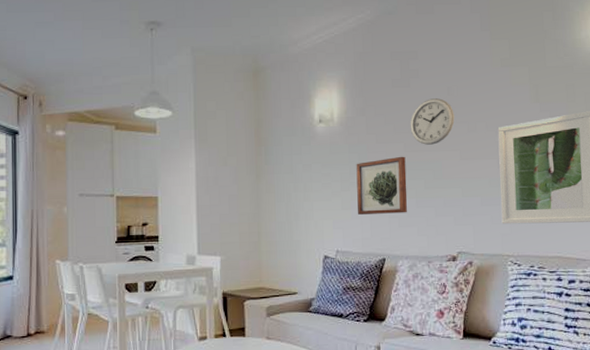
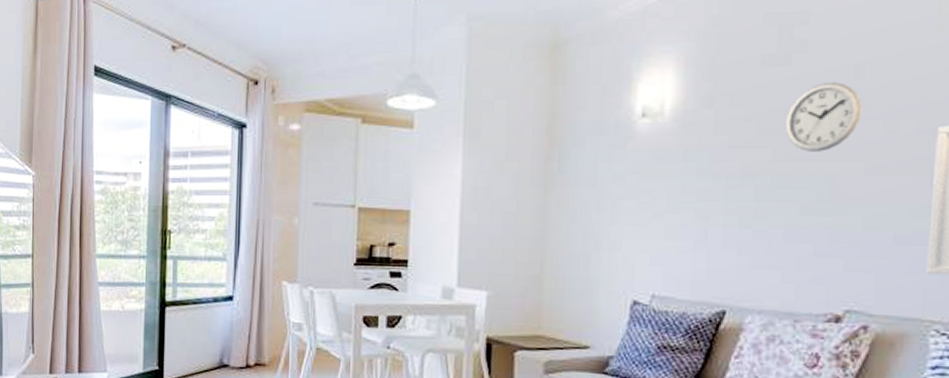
wall art: present [356,156,407,215] -> none [689,167,773,249]

